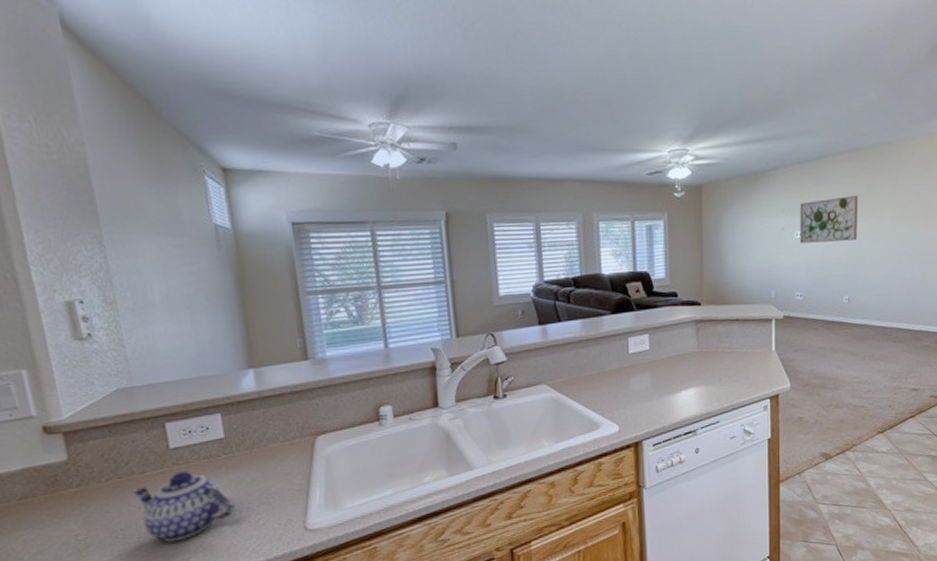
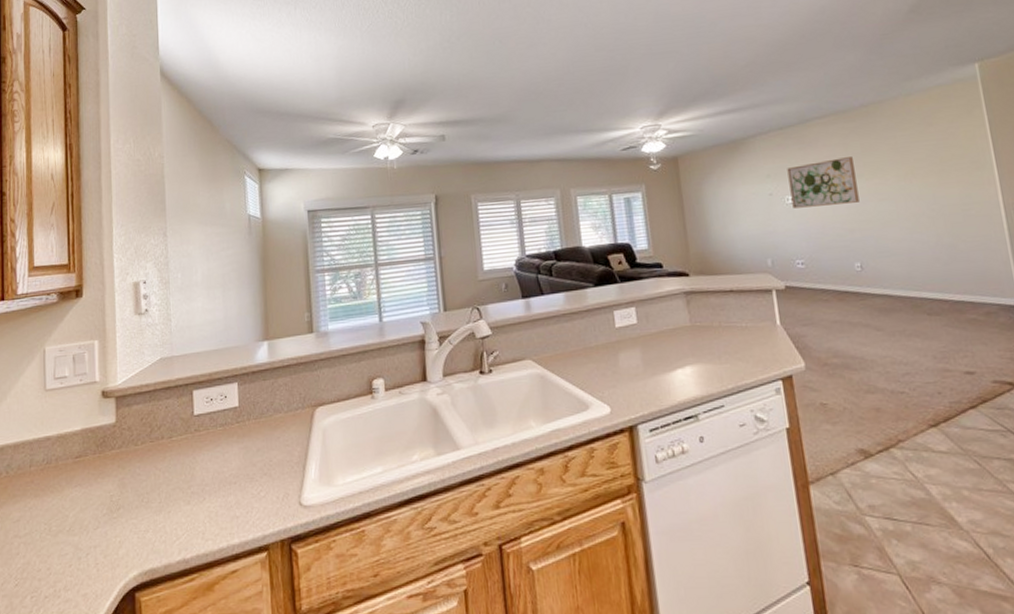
teapot: present [132,471,235,542] -> none [160,437,241,509]

